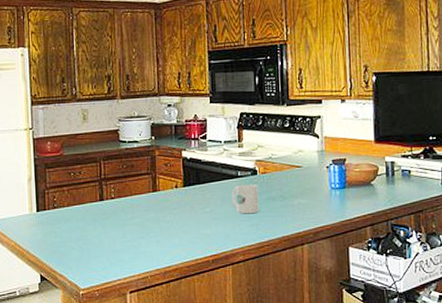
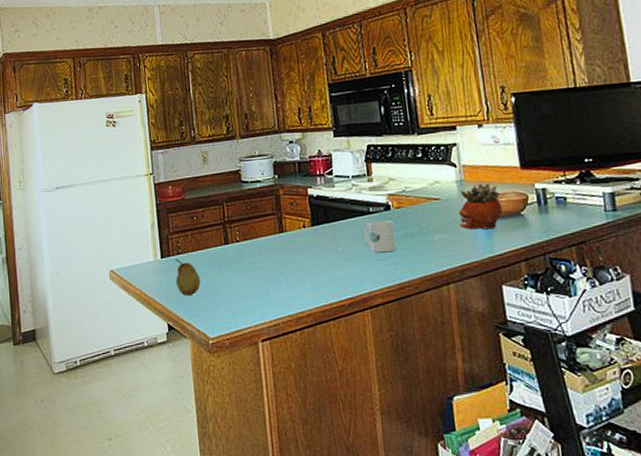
fruit: none [50,213,75,248] -> present [175,259,201,296]
succulent planter: none [317,154,356,196] -> present [458,183,503,230]

